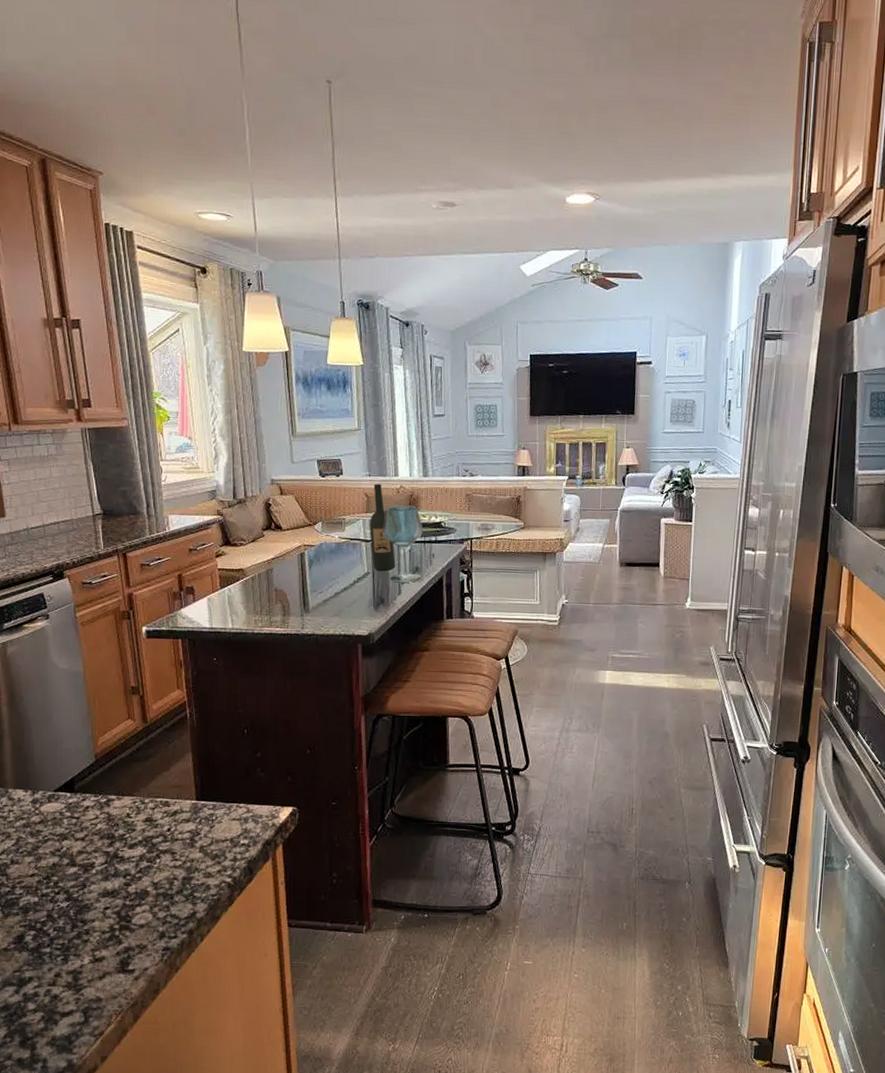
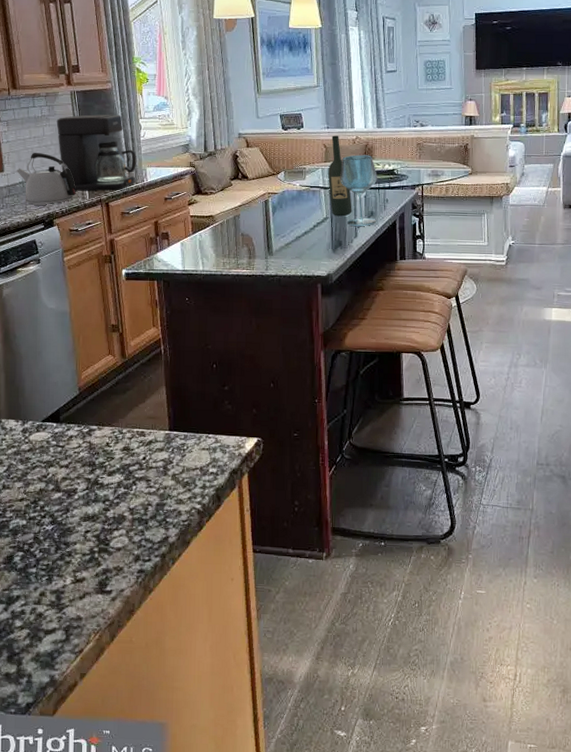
kettle: none [19,496,89,556] -> present [16,153,76,206]
coffee maker: none [65,455,157,540] -> present [56,114,136,191]

